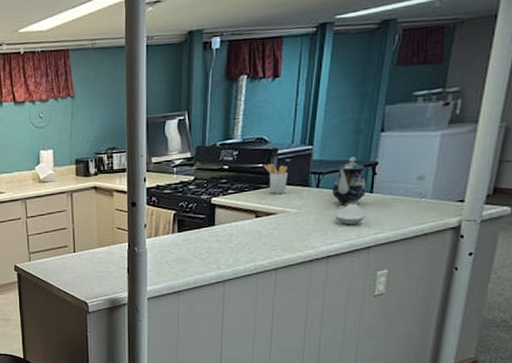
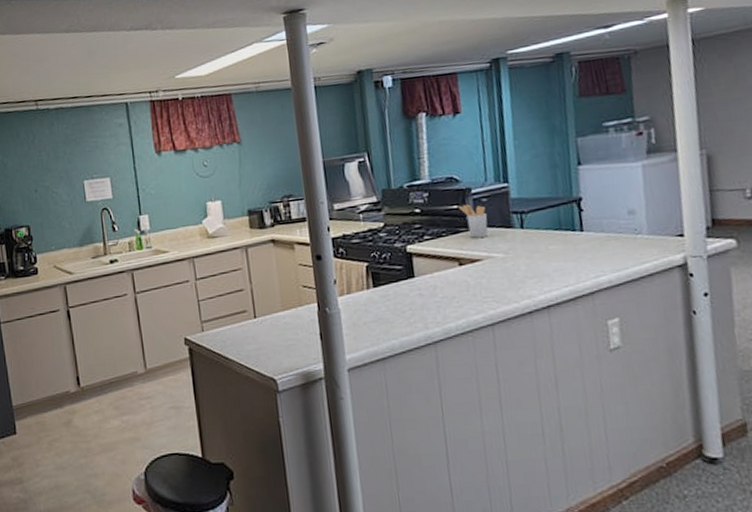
teapot: present [332,156,366,206] -> none [538,192,576,247]
spoon rest: present [335,203,365,225] -> none [547,244,581,269]

